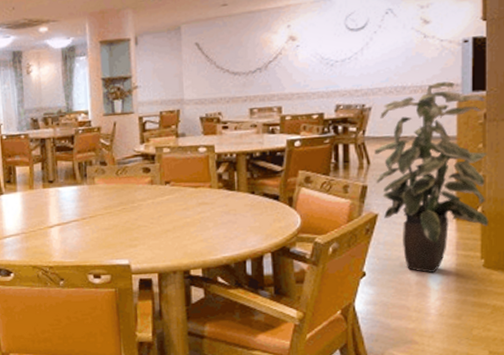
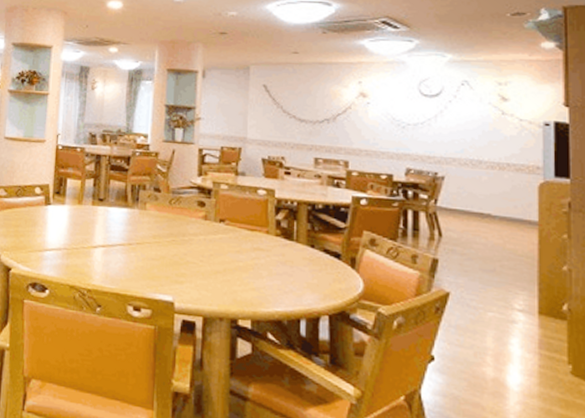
indoor plant: present [374,81,489,274] -> none [447,162,576,372]

